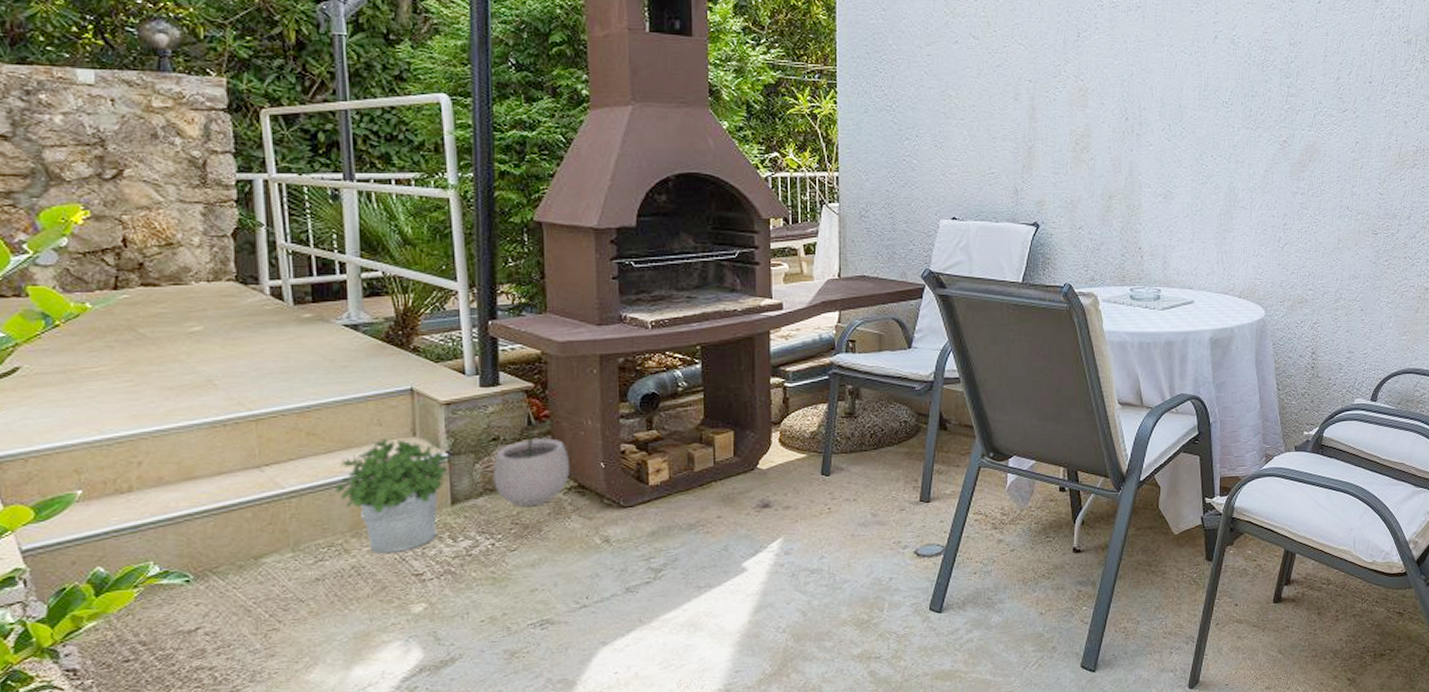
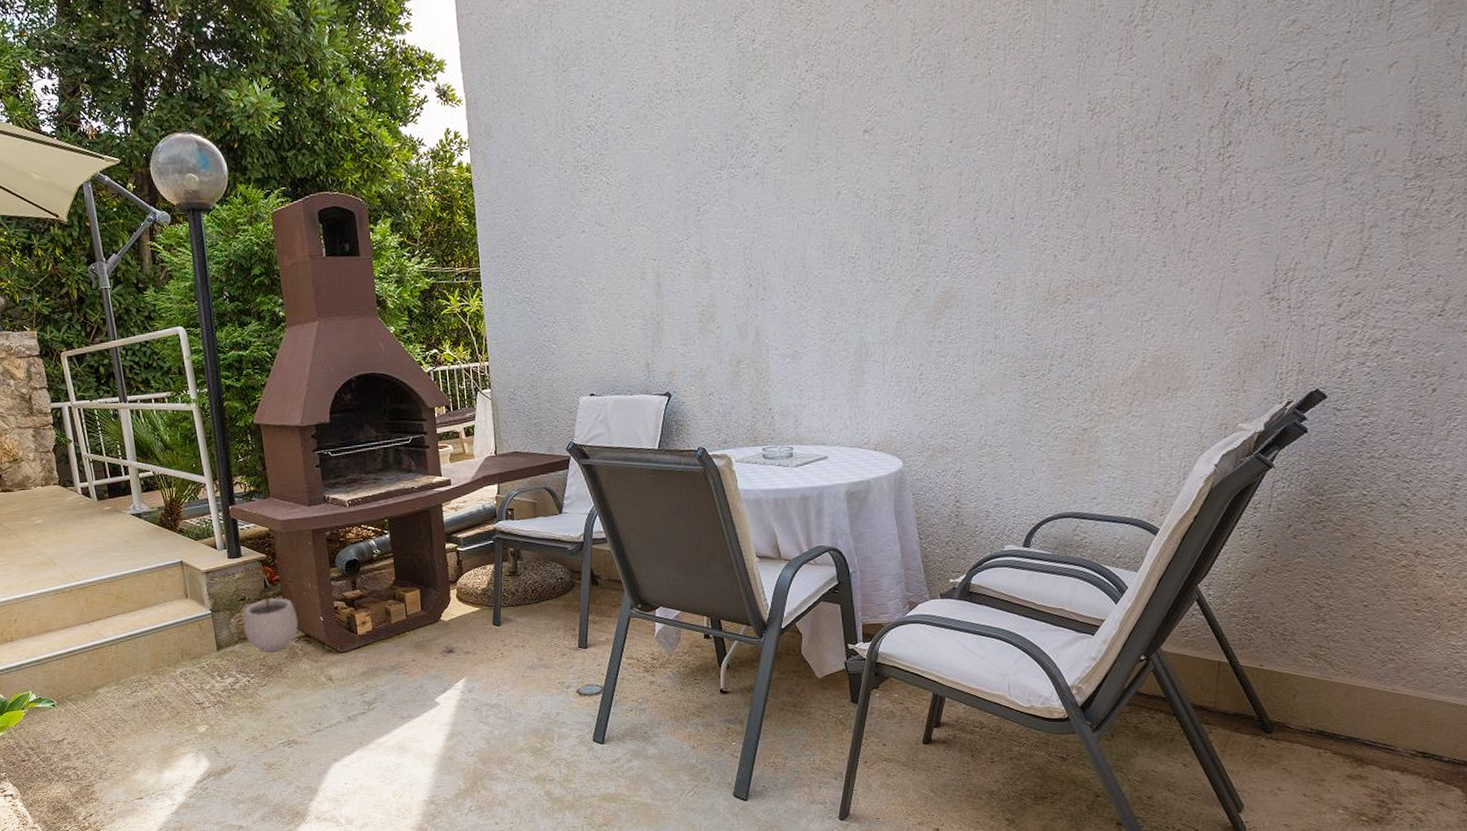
potted plant: present [334,438,450,554] -> none [138,600,214,688]

